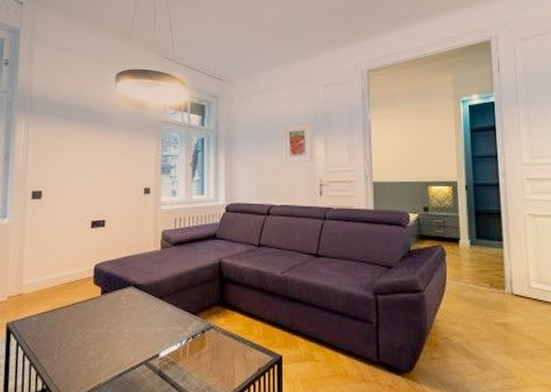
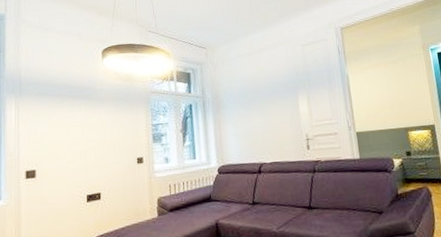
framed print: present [284,122,312,163] -> none [268,80,297,122]

